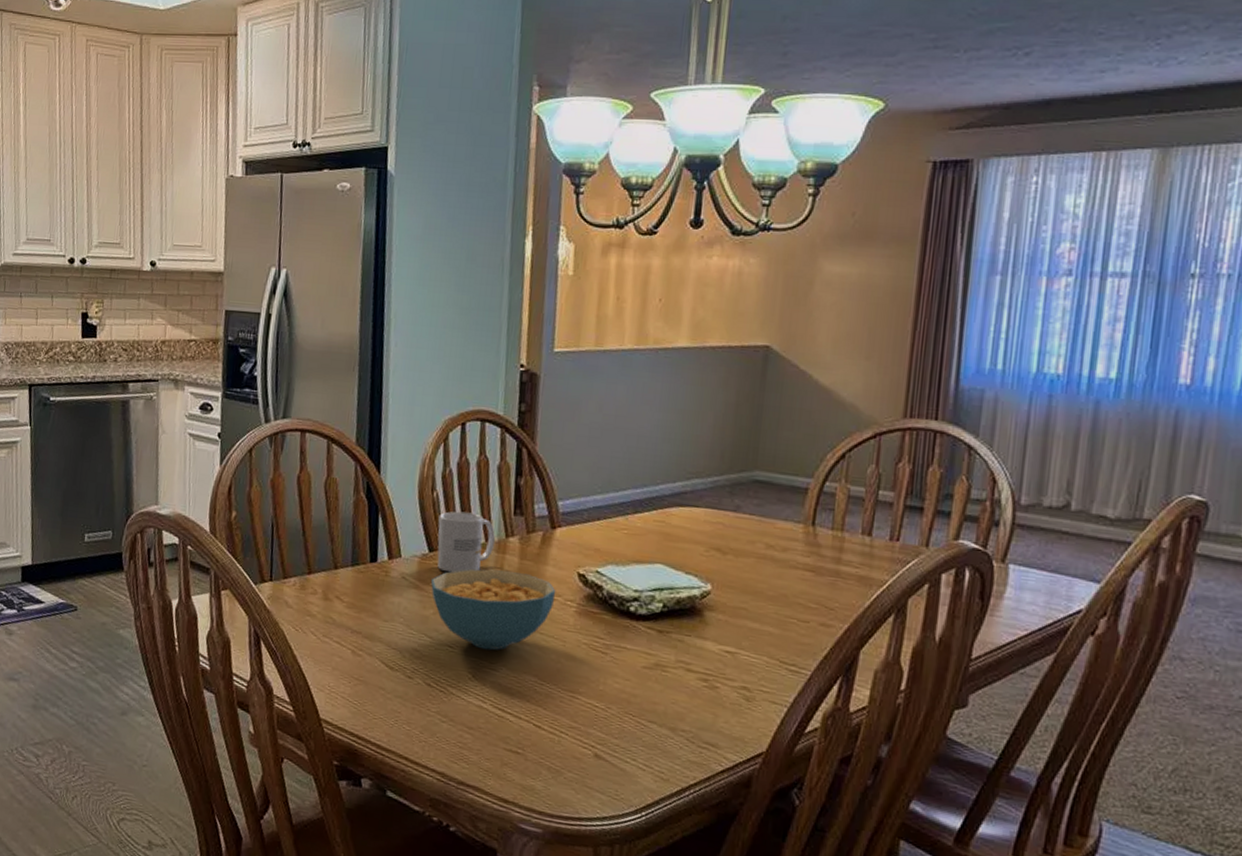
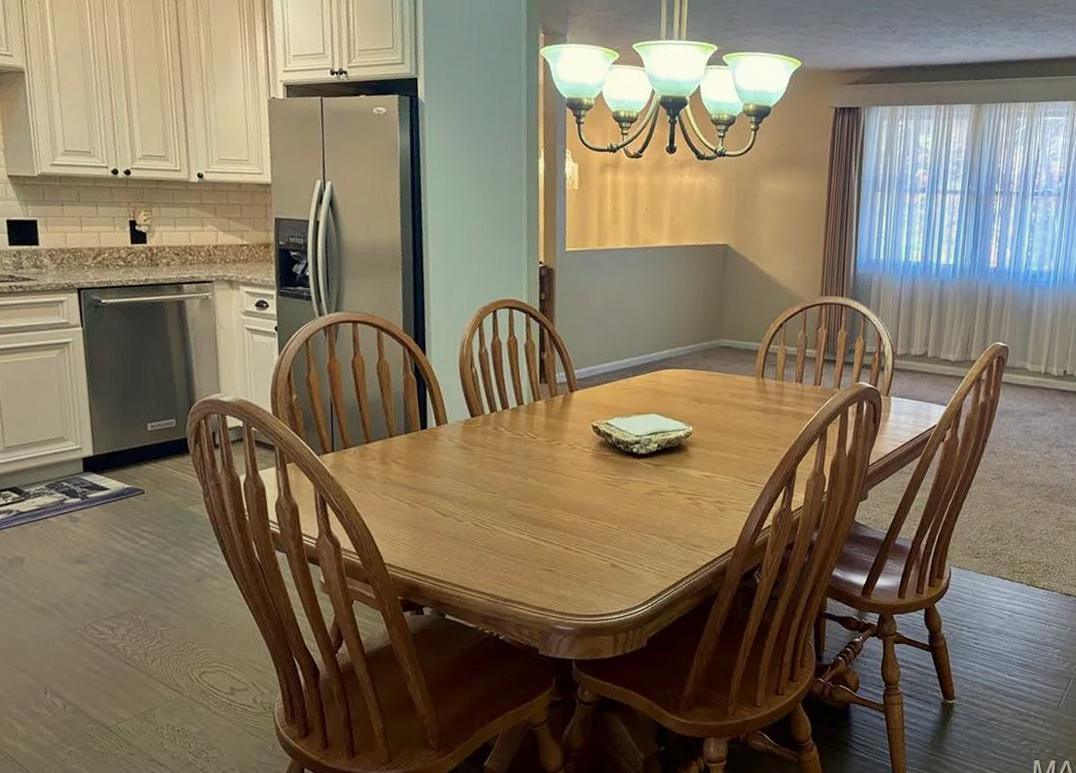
cereal bowl: present [430,569,556,650] -> none [473,428,576,493]
mug: present [437,511,495,573] -> none [477,382,525,433]

